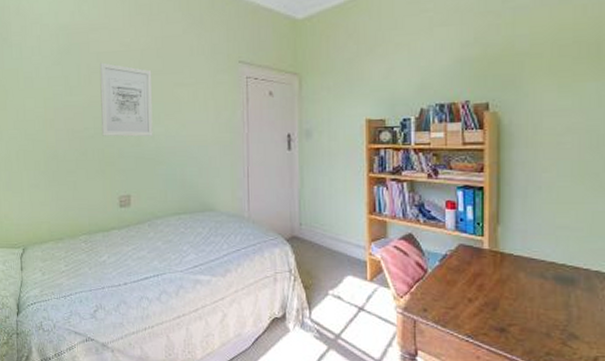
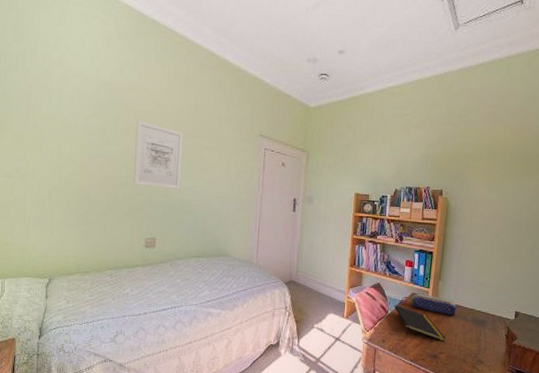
notepad: none [434,261,517,309] -> present [393,305,446,342]
pencil case: none [459,244,527,274] -> present [411,293,457,316]

